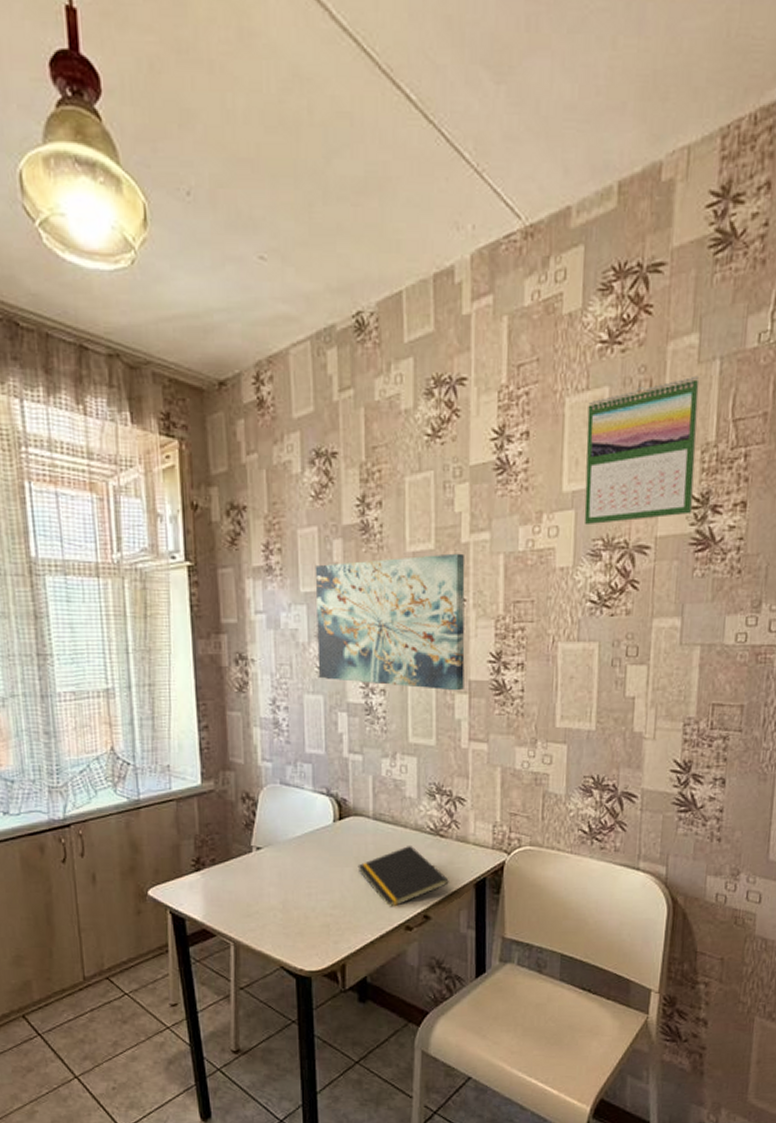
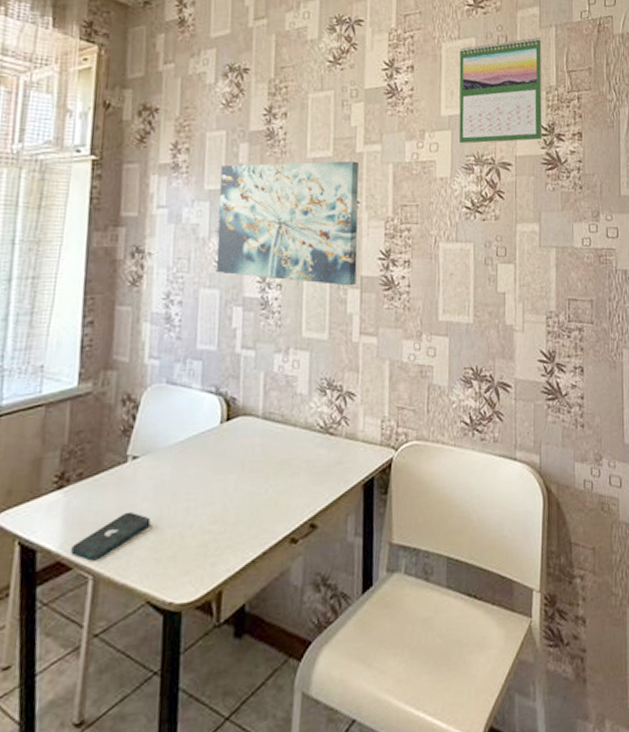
smartphone: none [213,893,278,931] -> present [71,511,151,561]
notepad: present [357,846,449,907] -> none [243,446,337,518]

